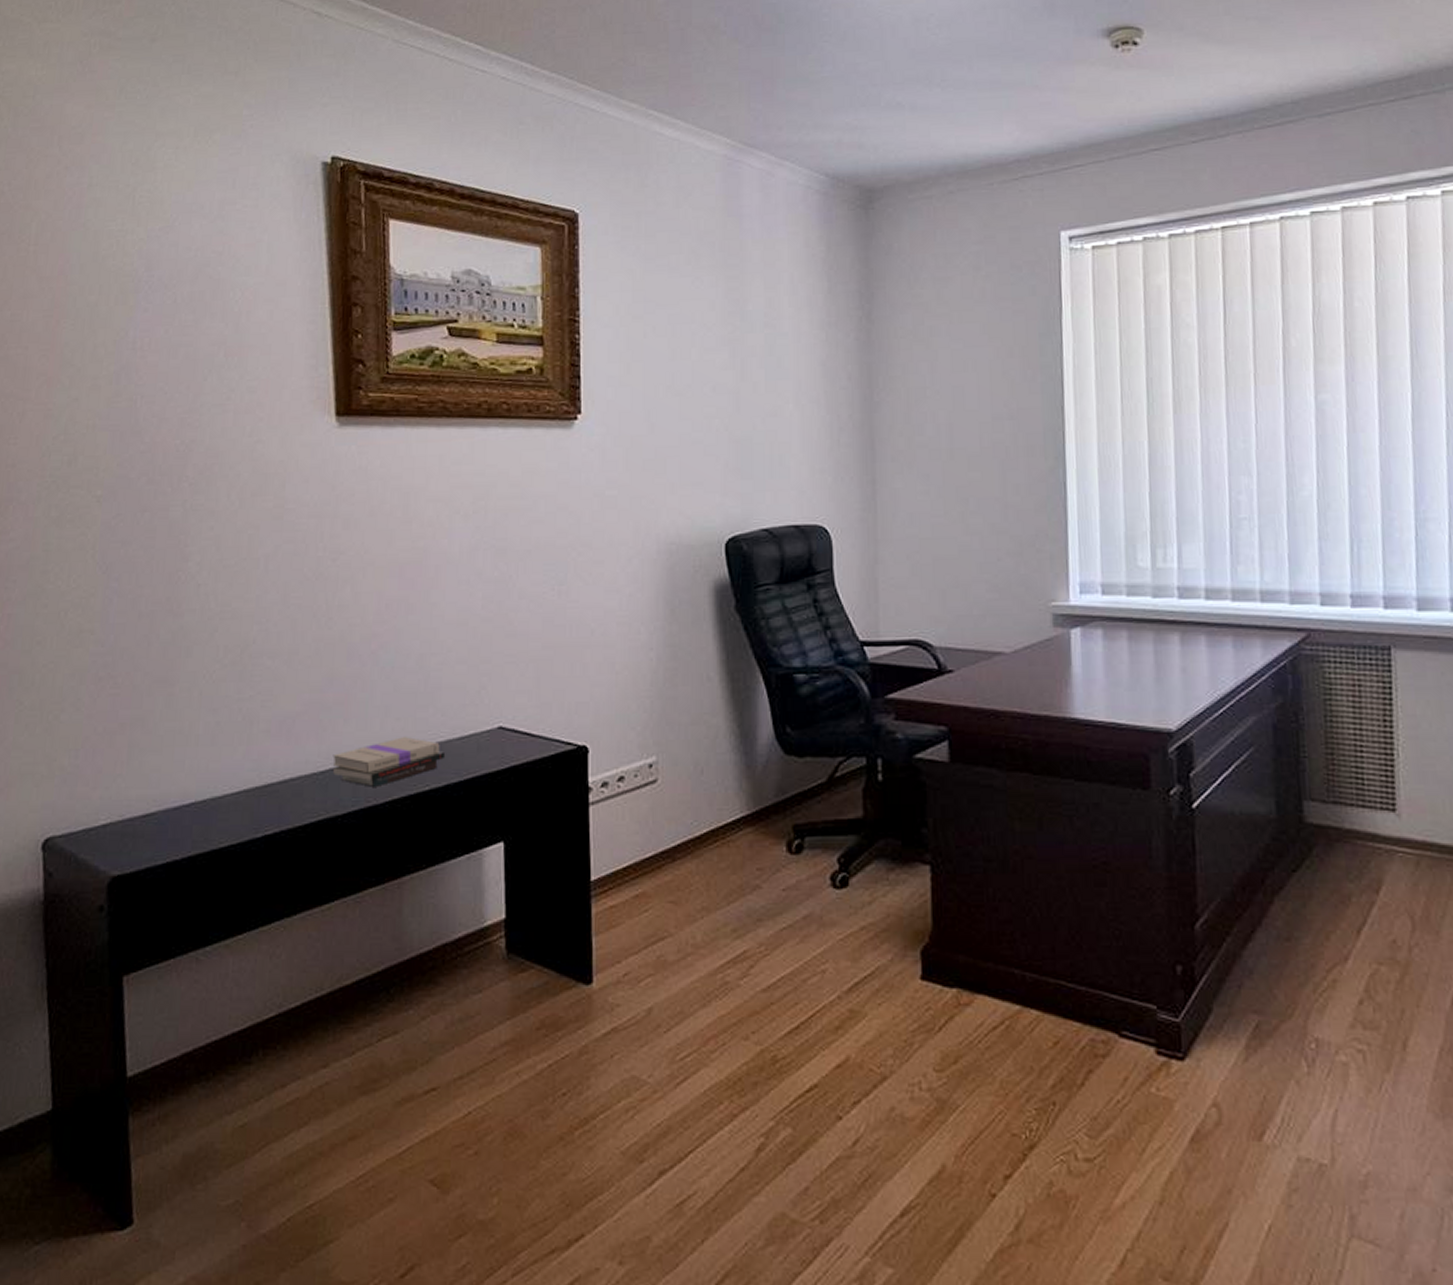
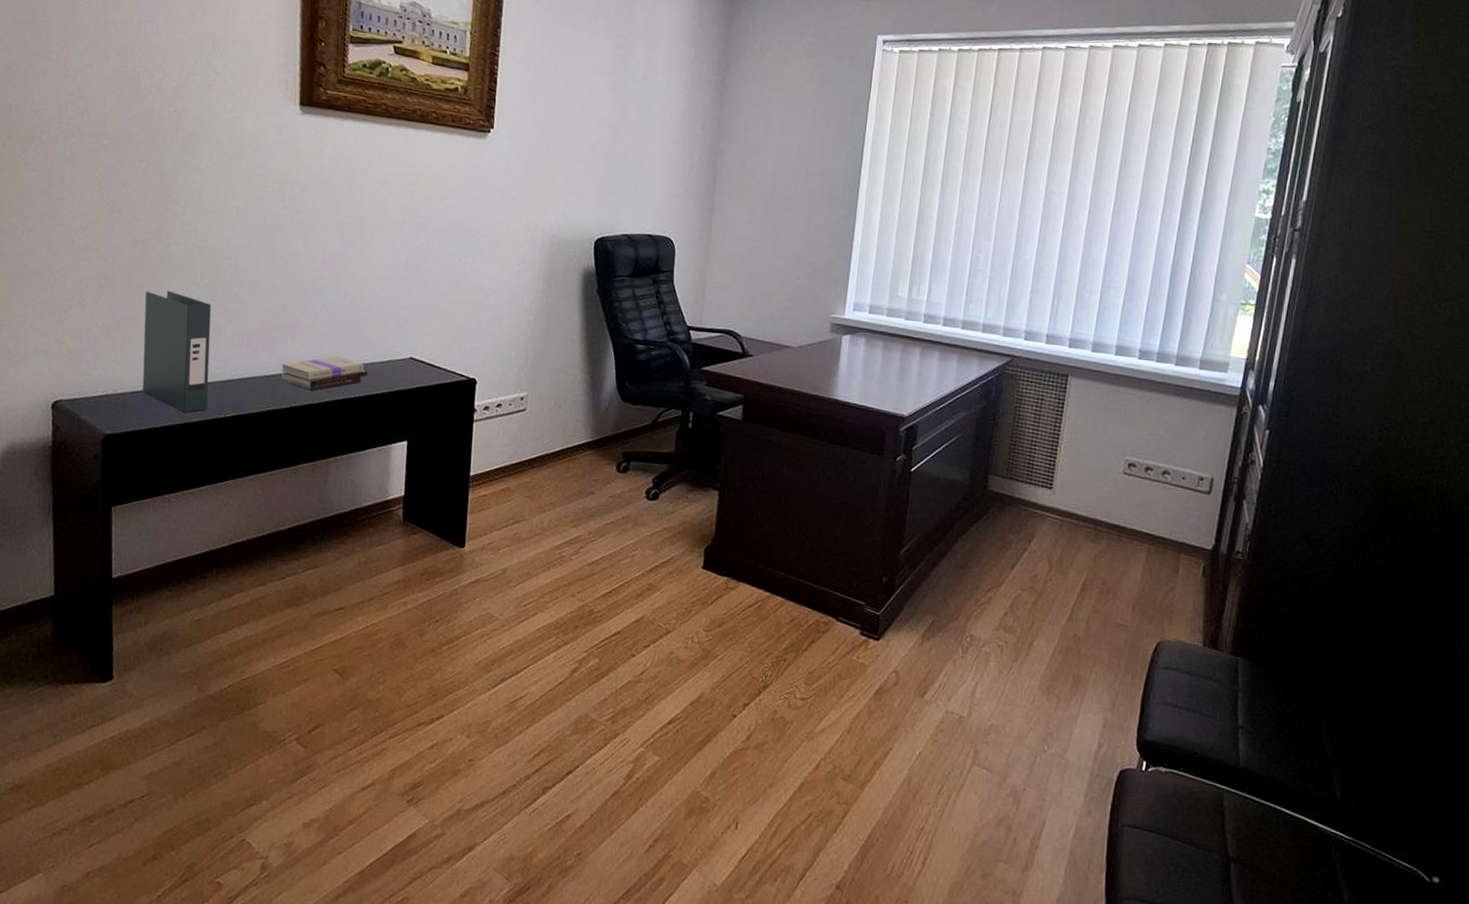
binder: none [154,674,241,836] -> present [142,290,212,413]

